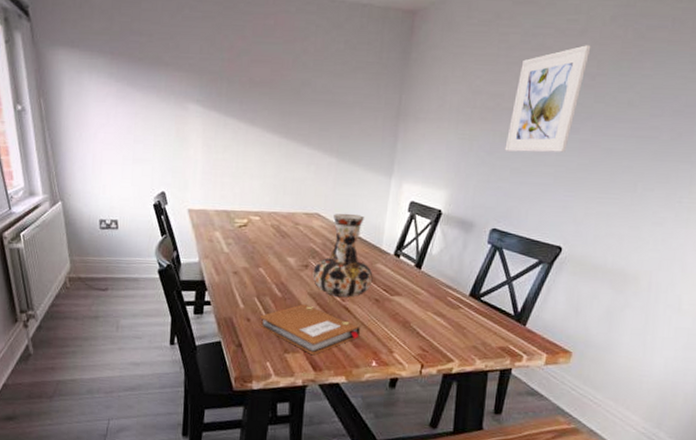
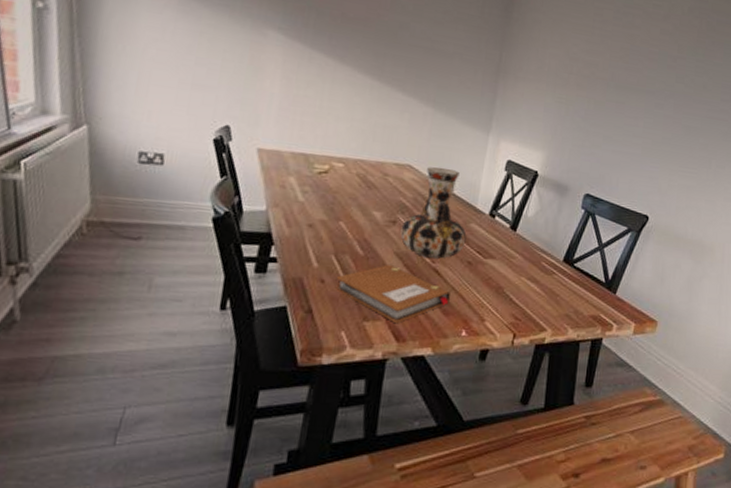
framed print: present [504,45,591,153] -> none [598,29,673,126]

